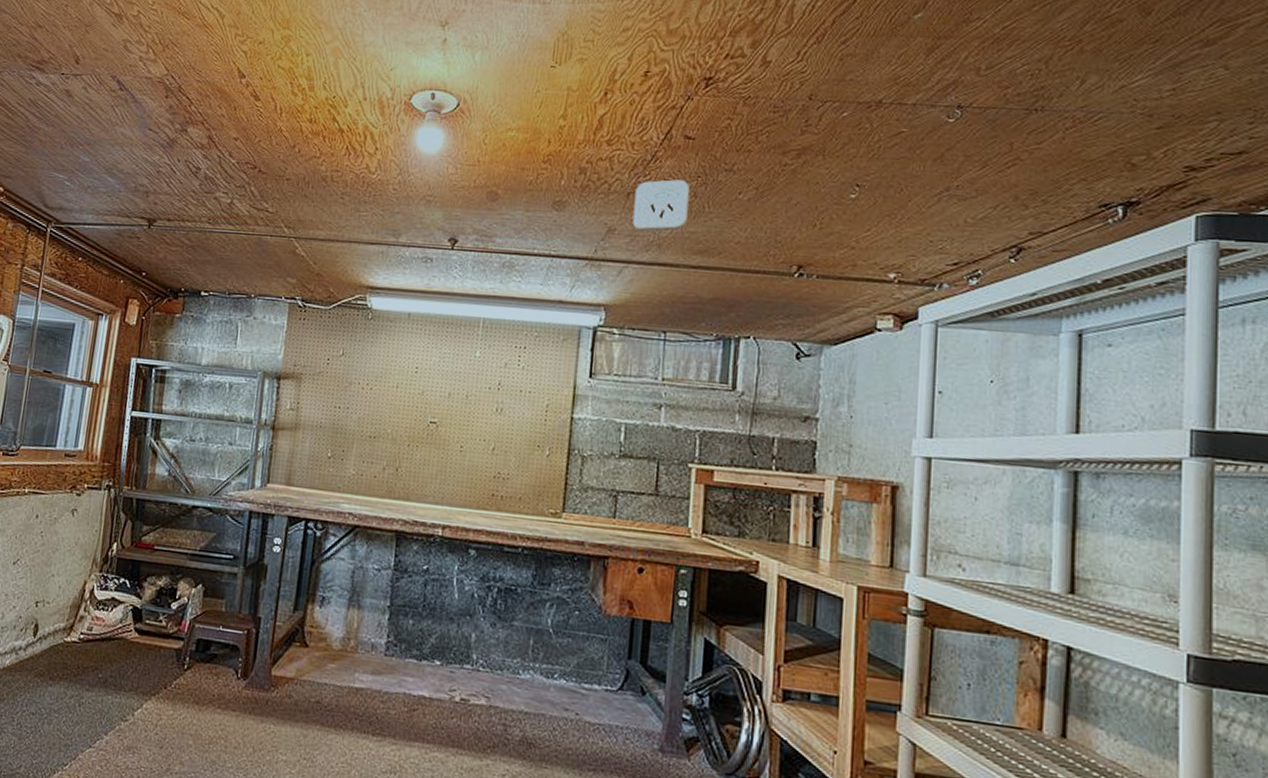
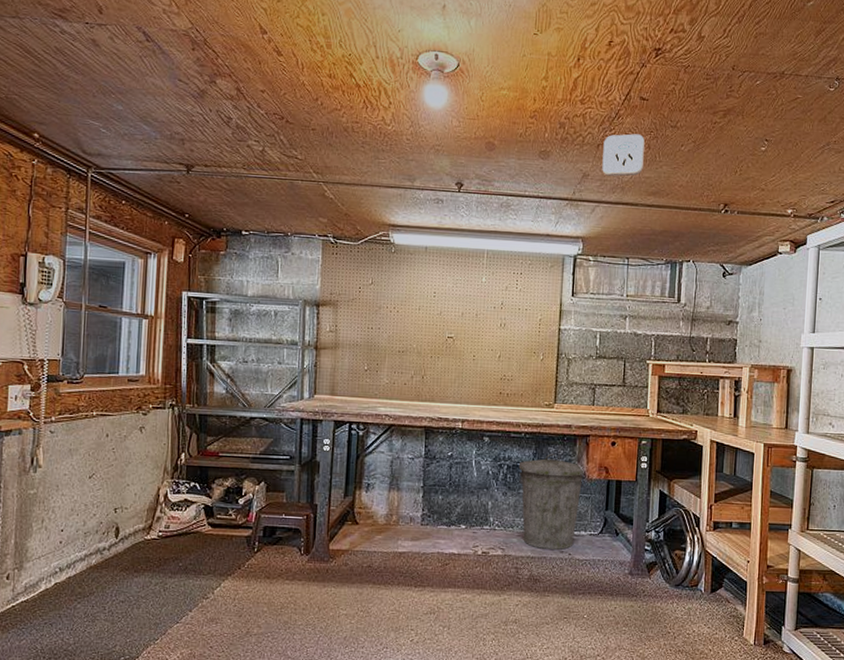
trash can: none [512,577,601,707] -> present [518,454,585,550]

